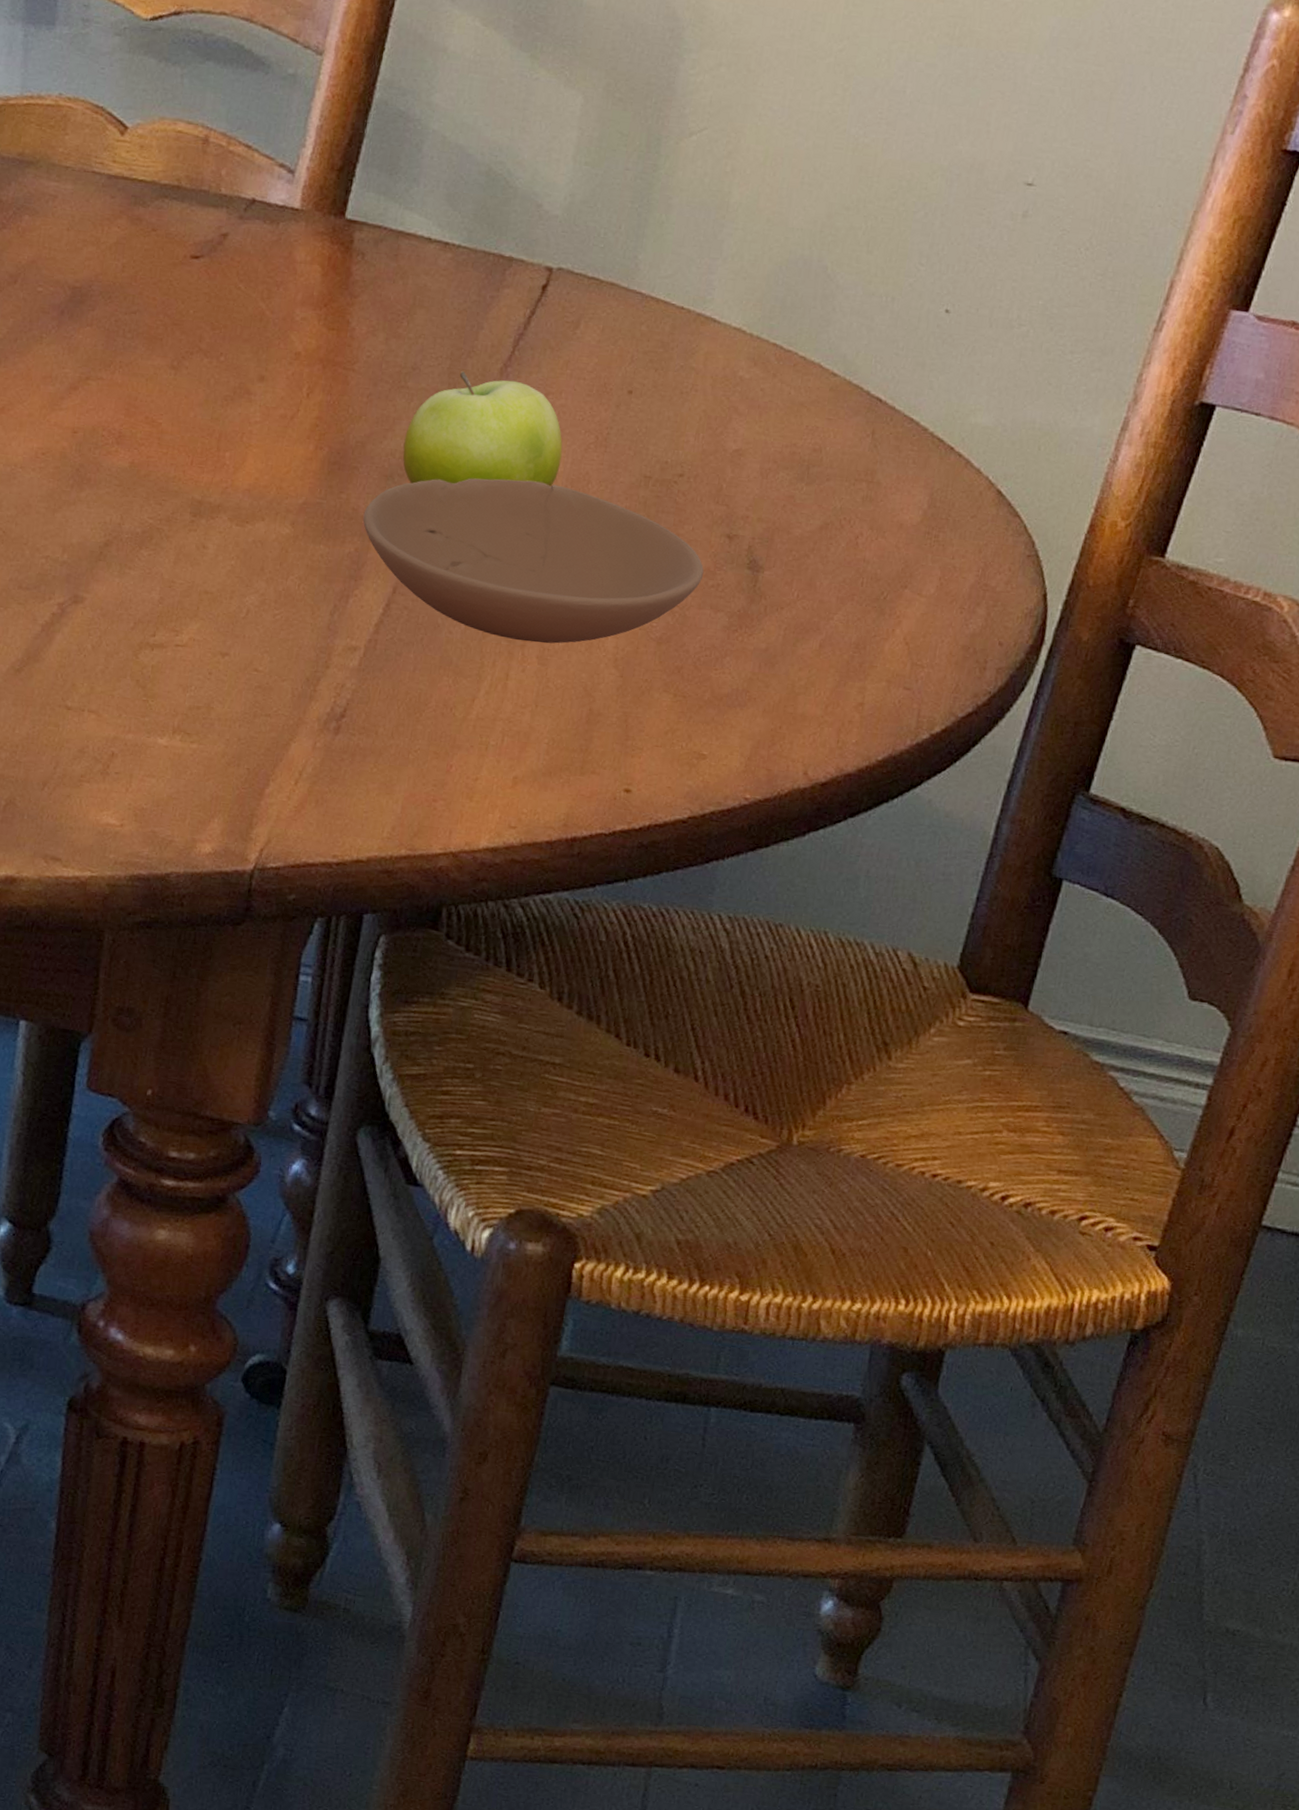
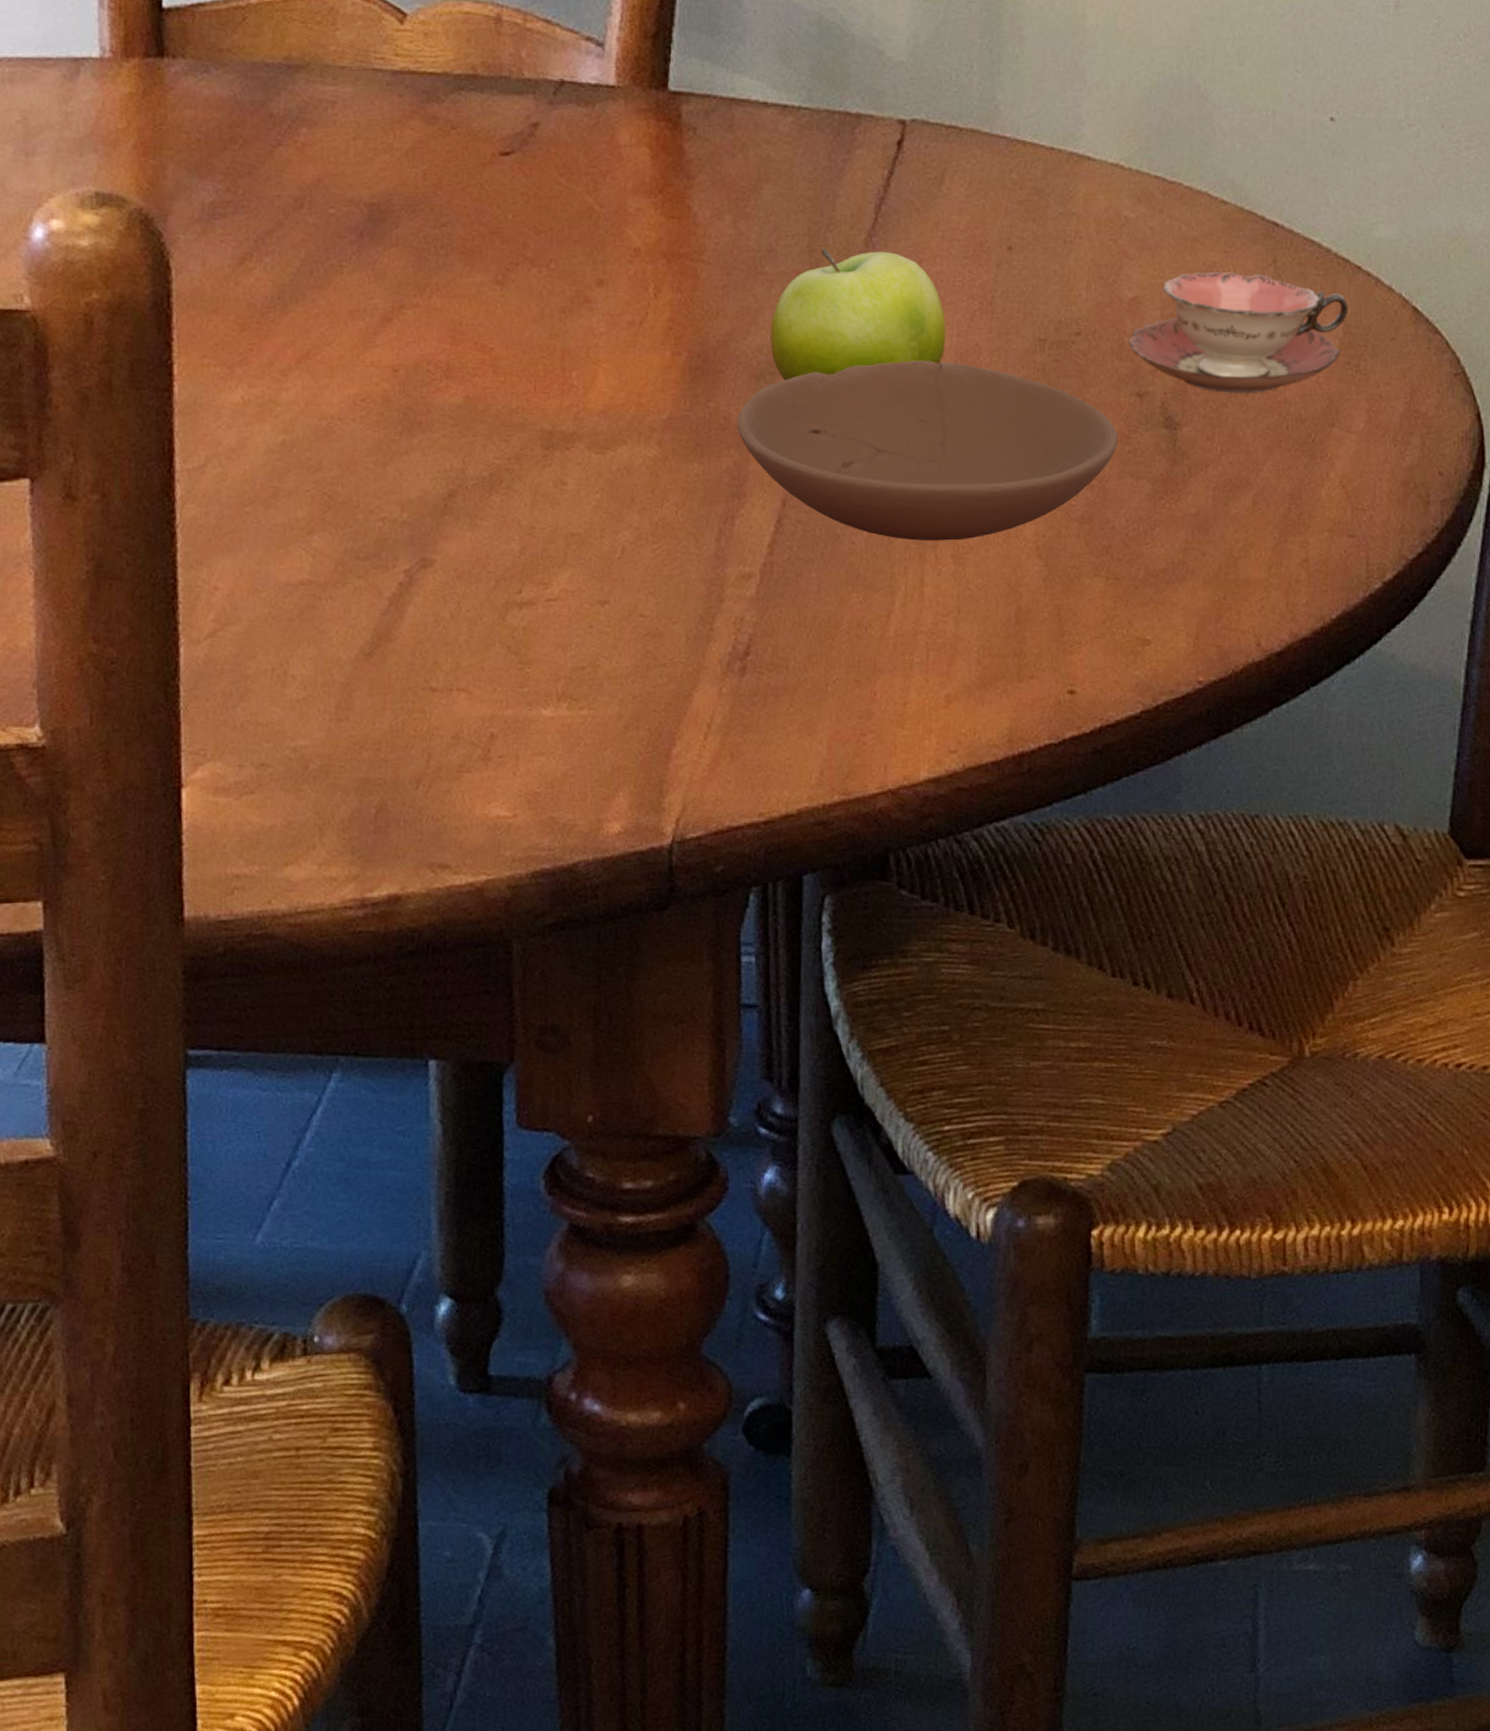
teacup: none [726,434,937,550] -> present [1128,272,1348,394]

